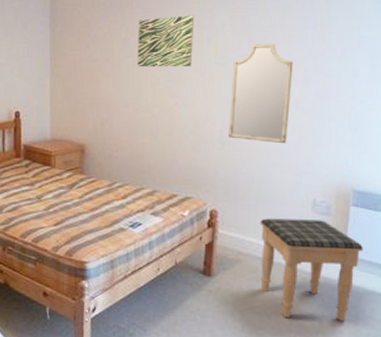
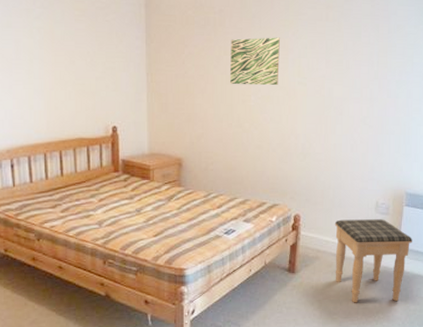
home mirror: present [229,43,293,144] -> none [309,65,362,155]

